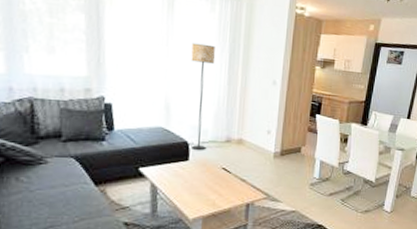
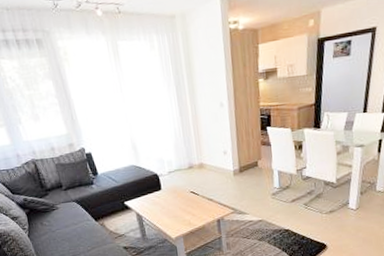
floor lamp: present [191,42,215,151] -> none [142,82,174,181]

